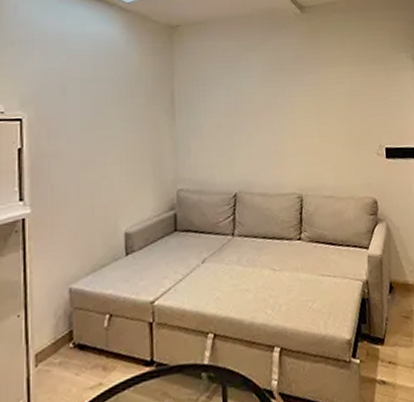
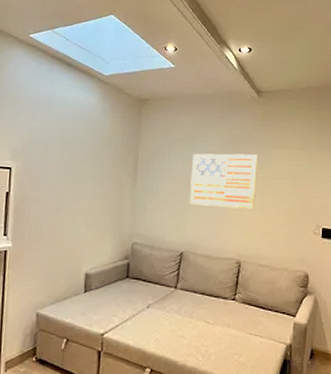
wall art: none [236,75,311,139] -> present [189,153,258,209]

